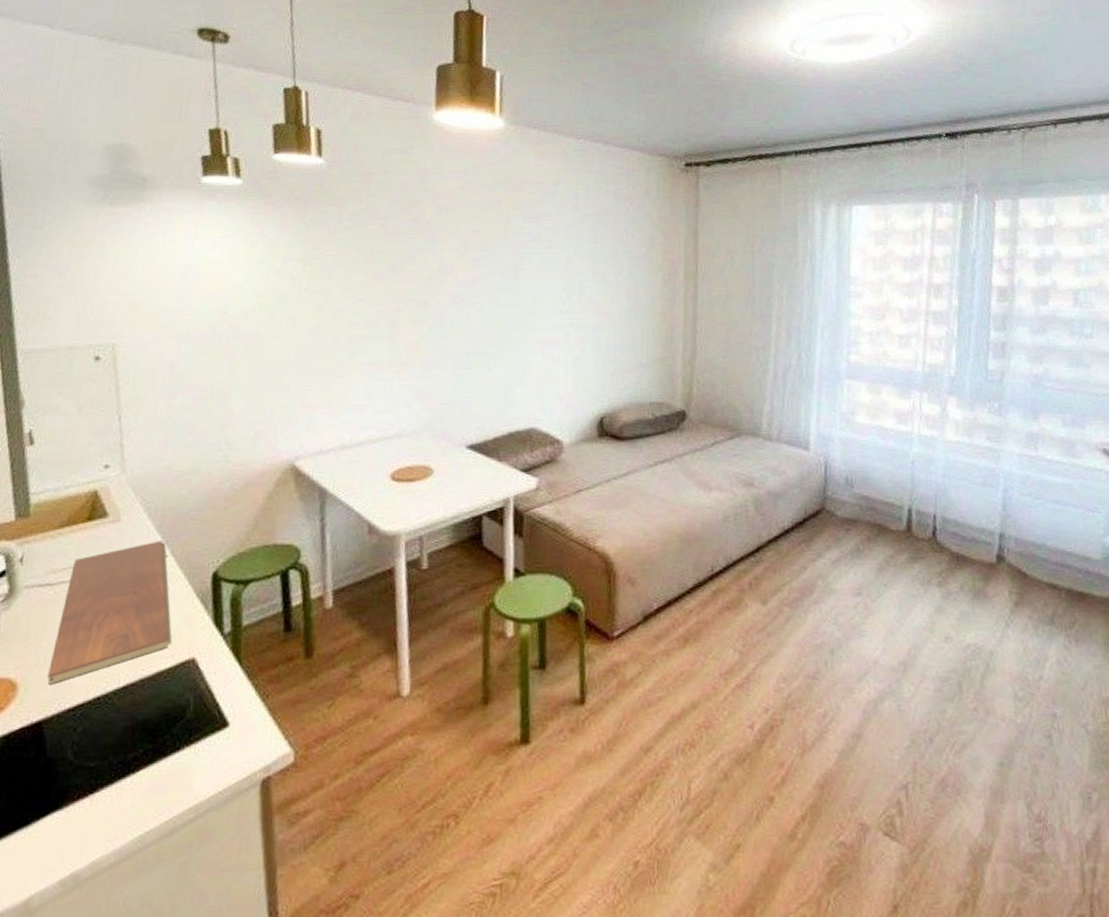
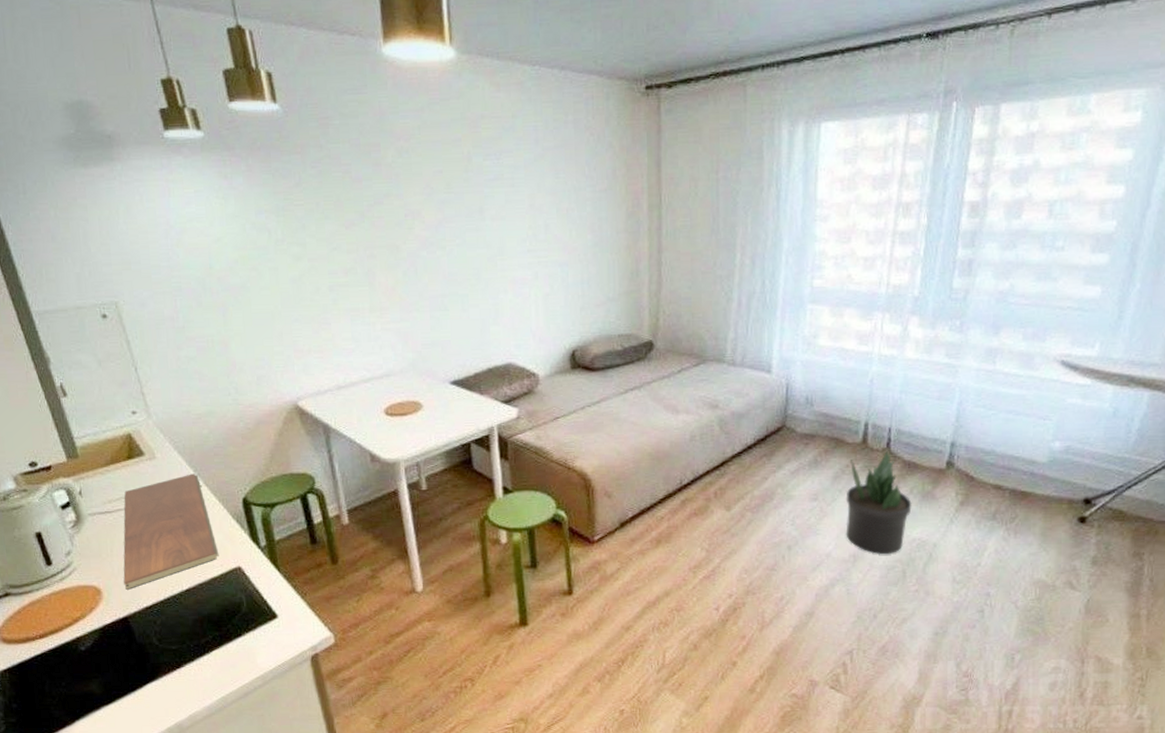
planter: none [891,541,964,663] -> present [846,451,912,555]

